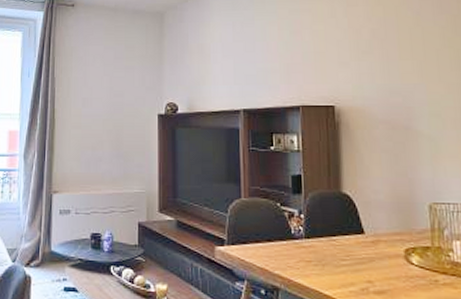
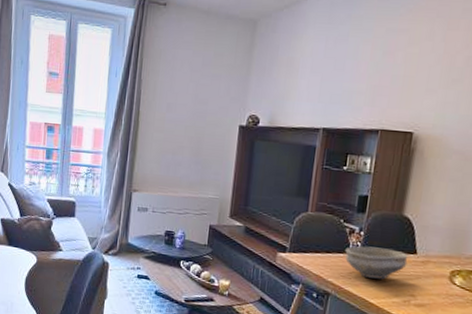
bowl: none [287,230,357,266] -> present [345,245,408,280]

